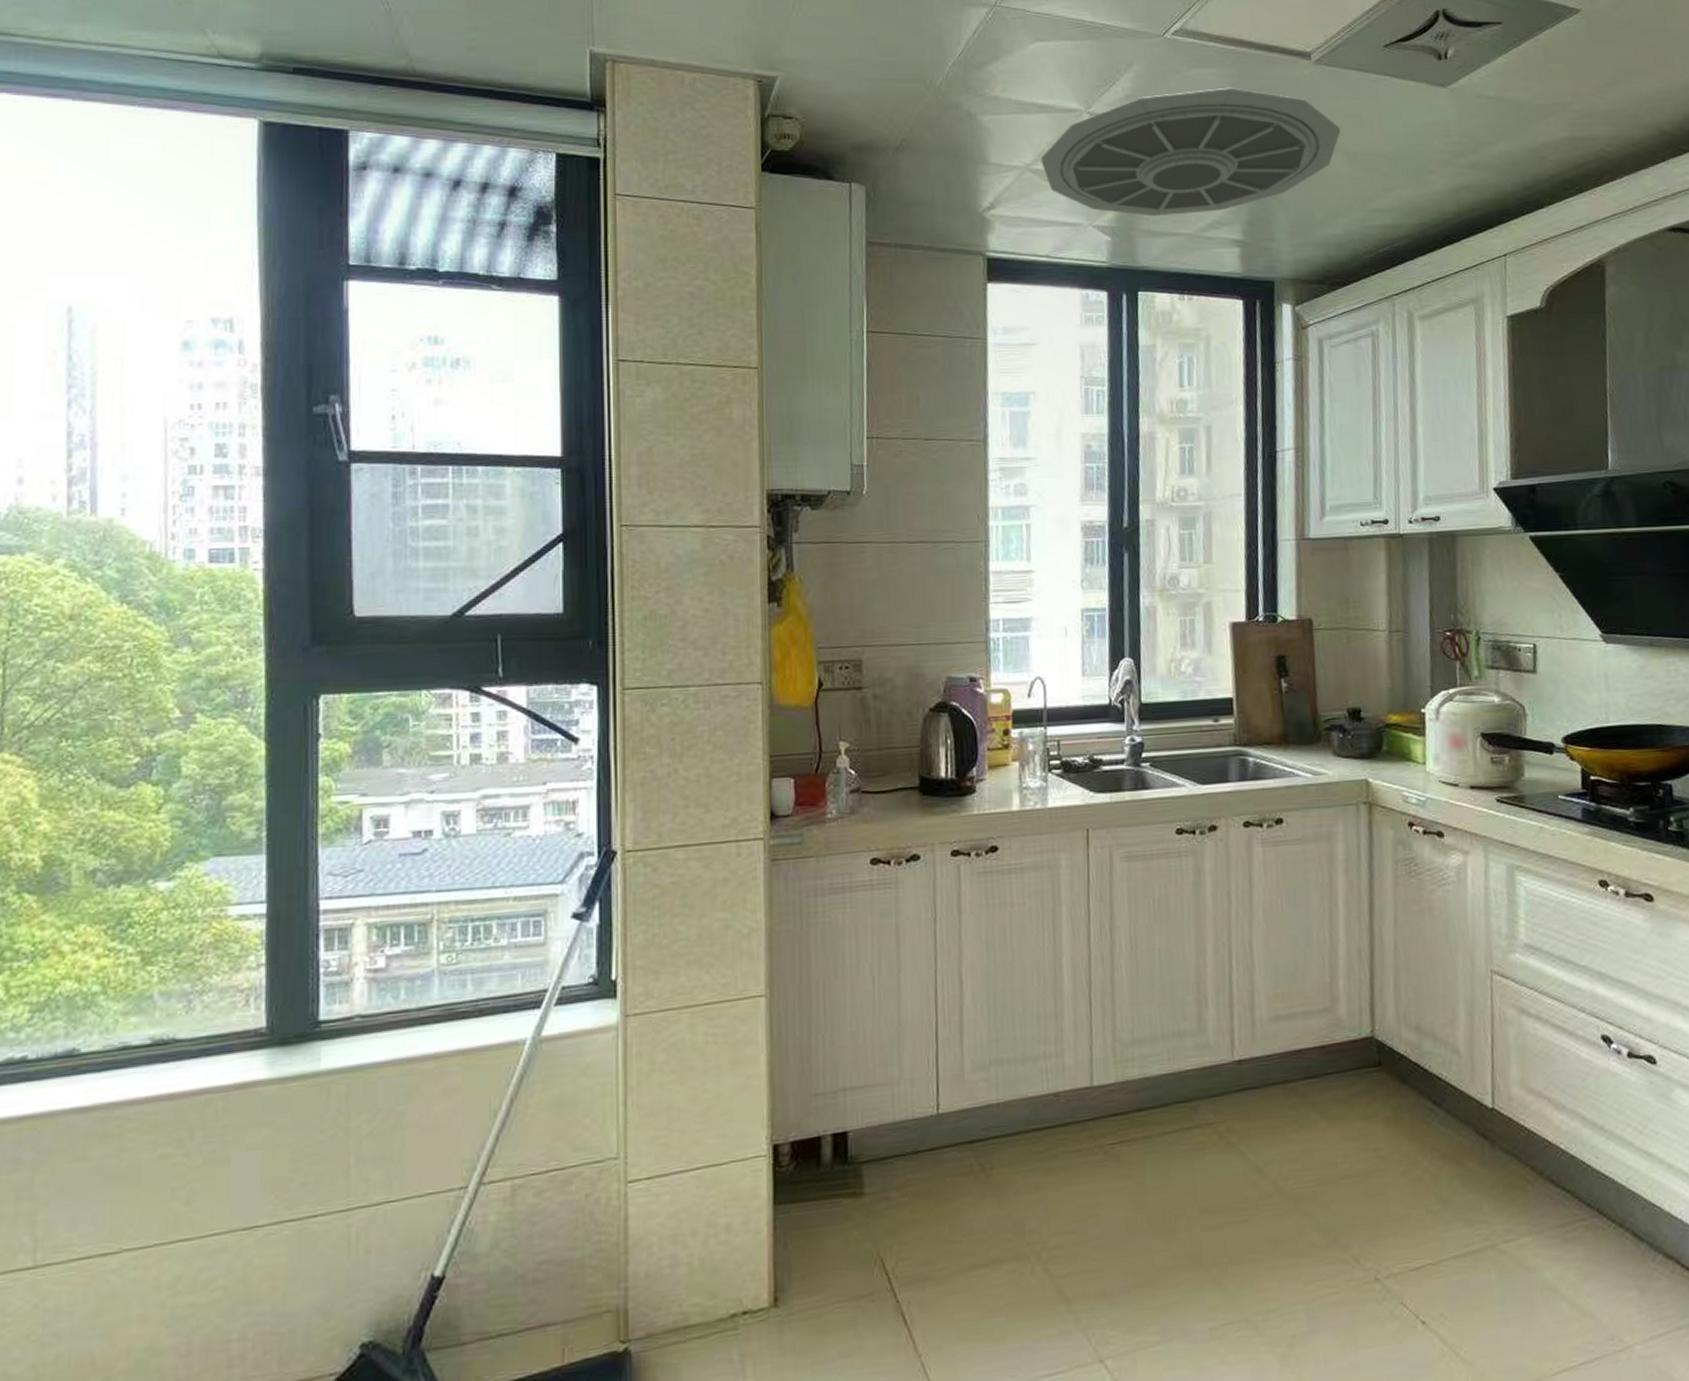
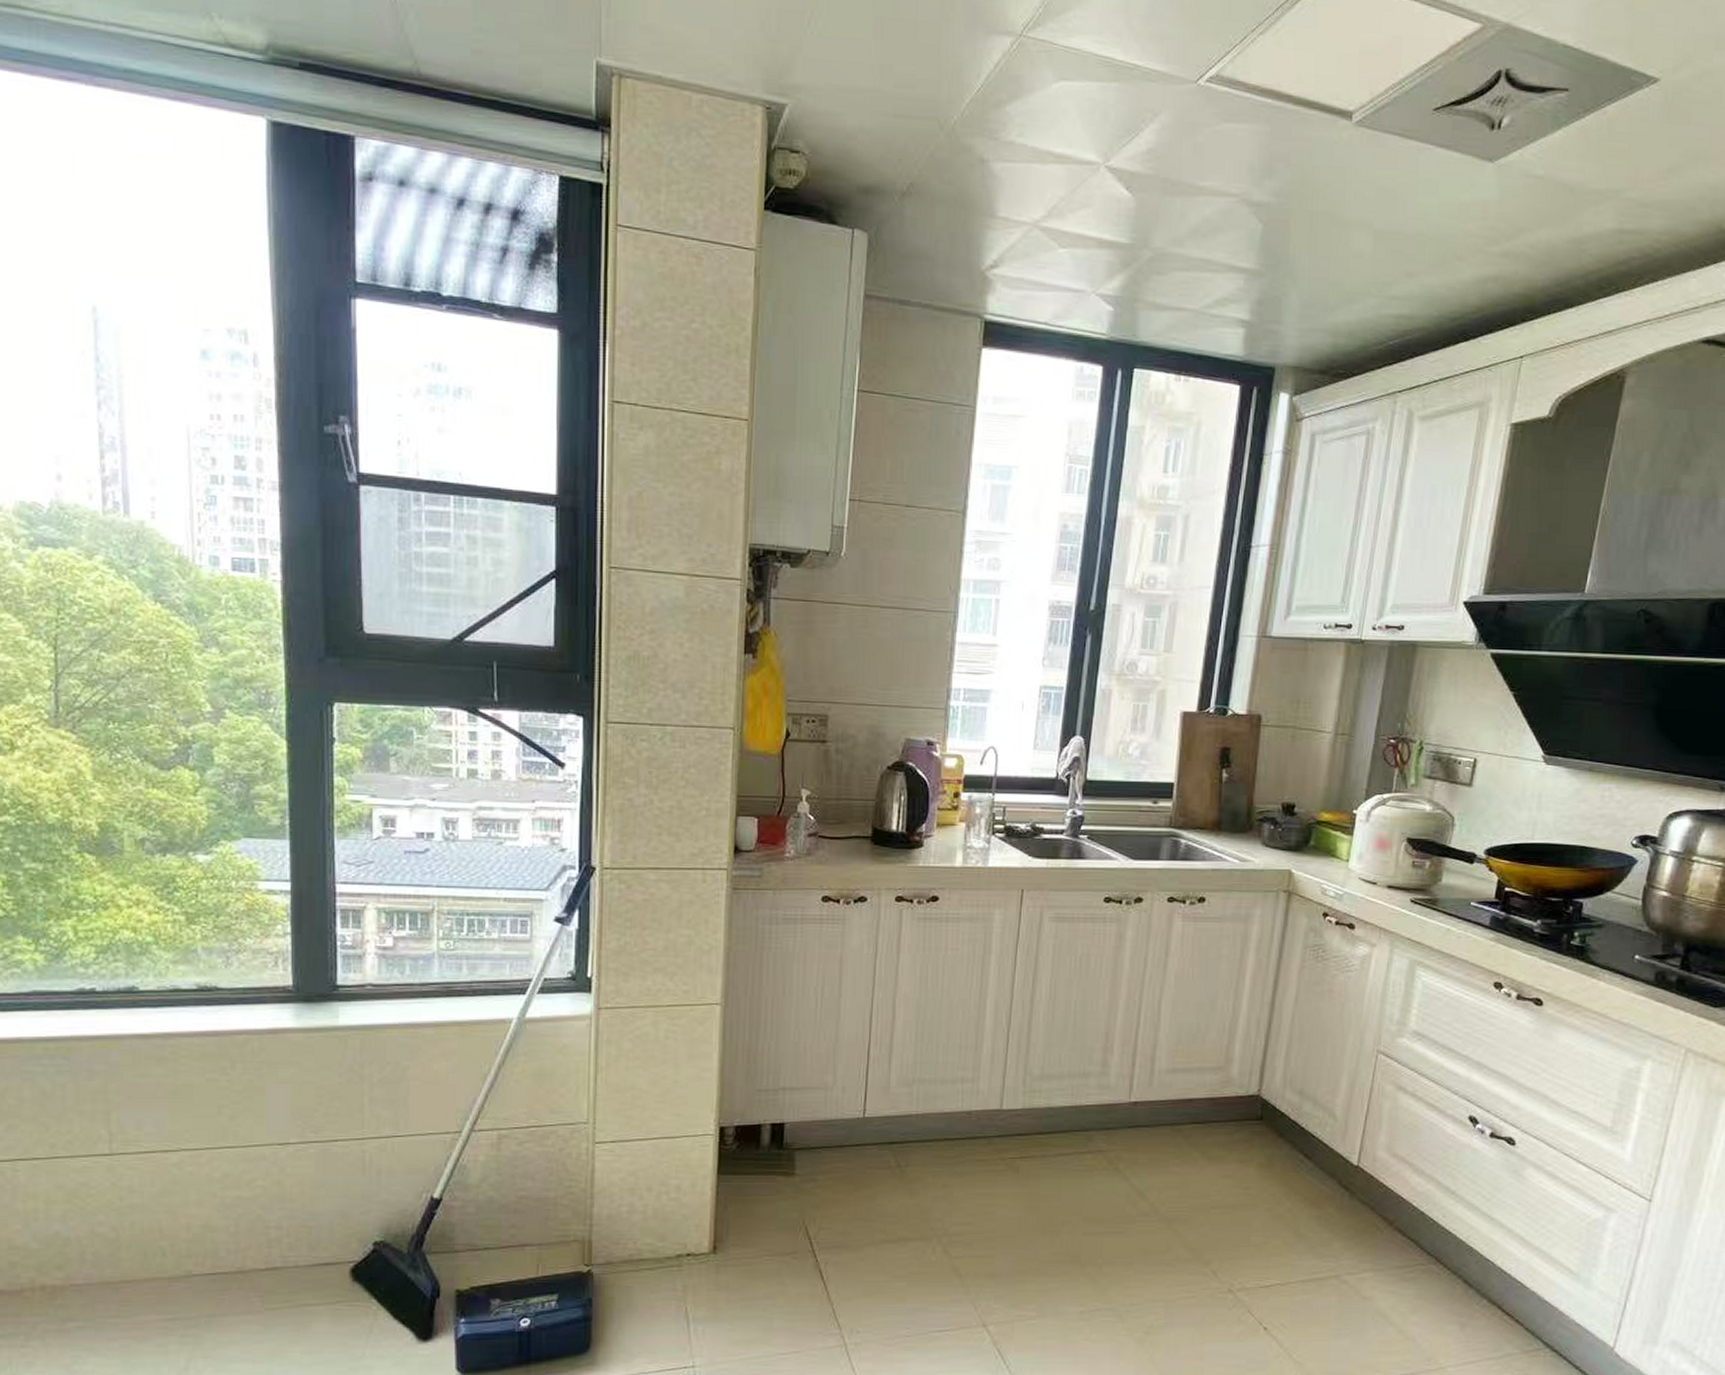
ceiling vent: present [1040,87,1341,217] -> none [1050,147,1371,288]

